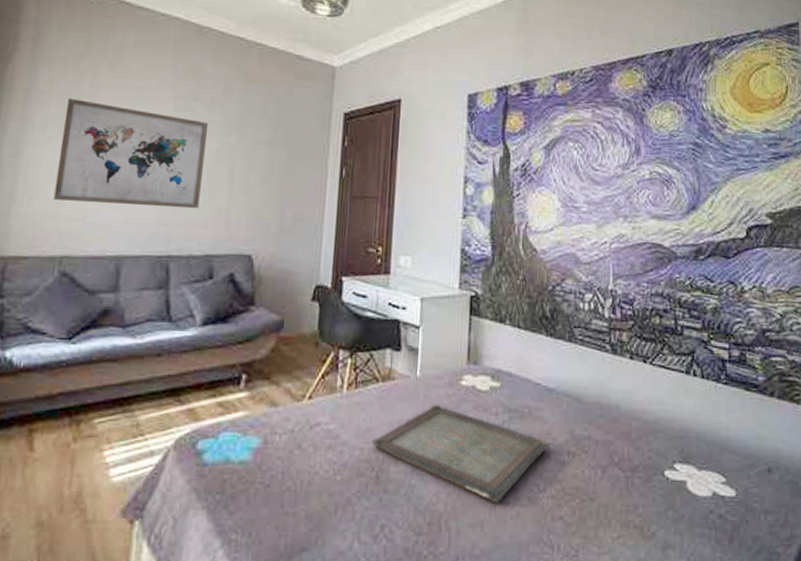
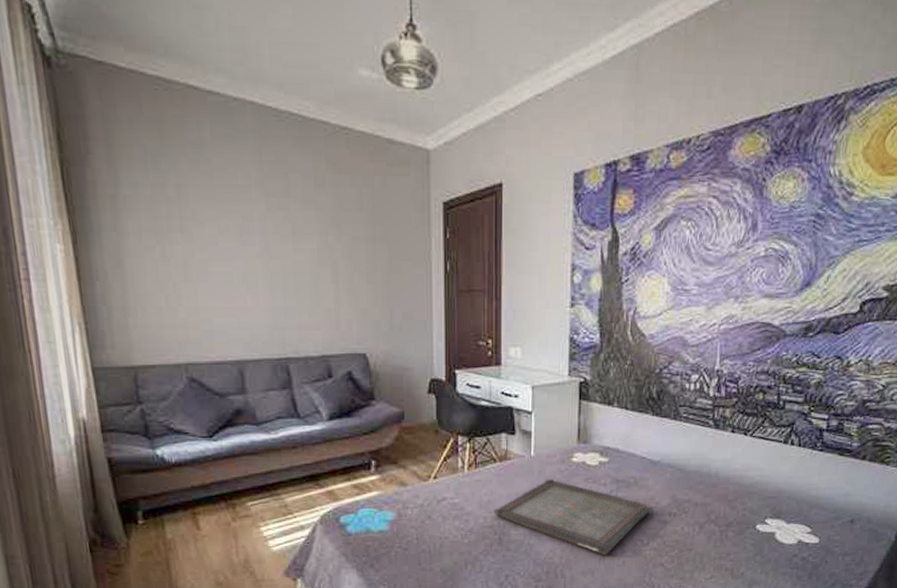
wall art: present [53,99,209,209] -> none [155,203,308,312]

